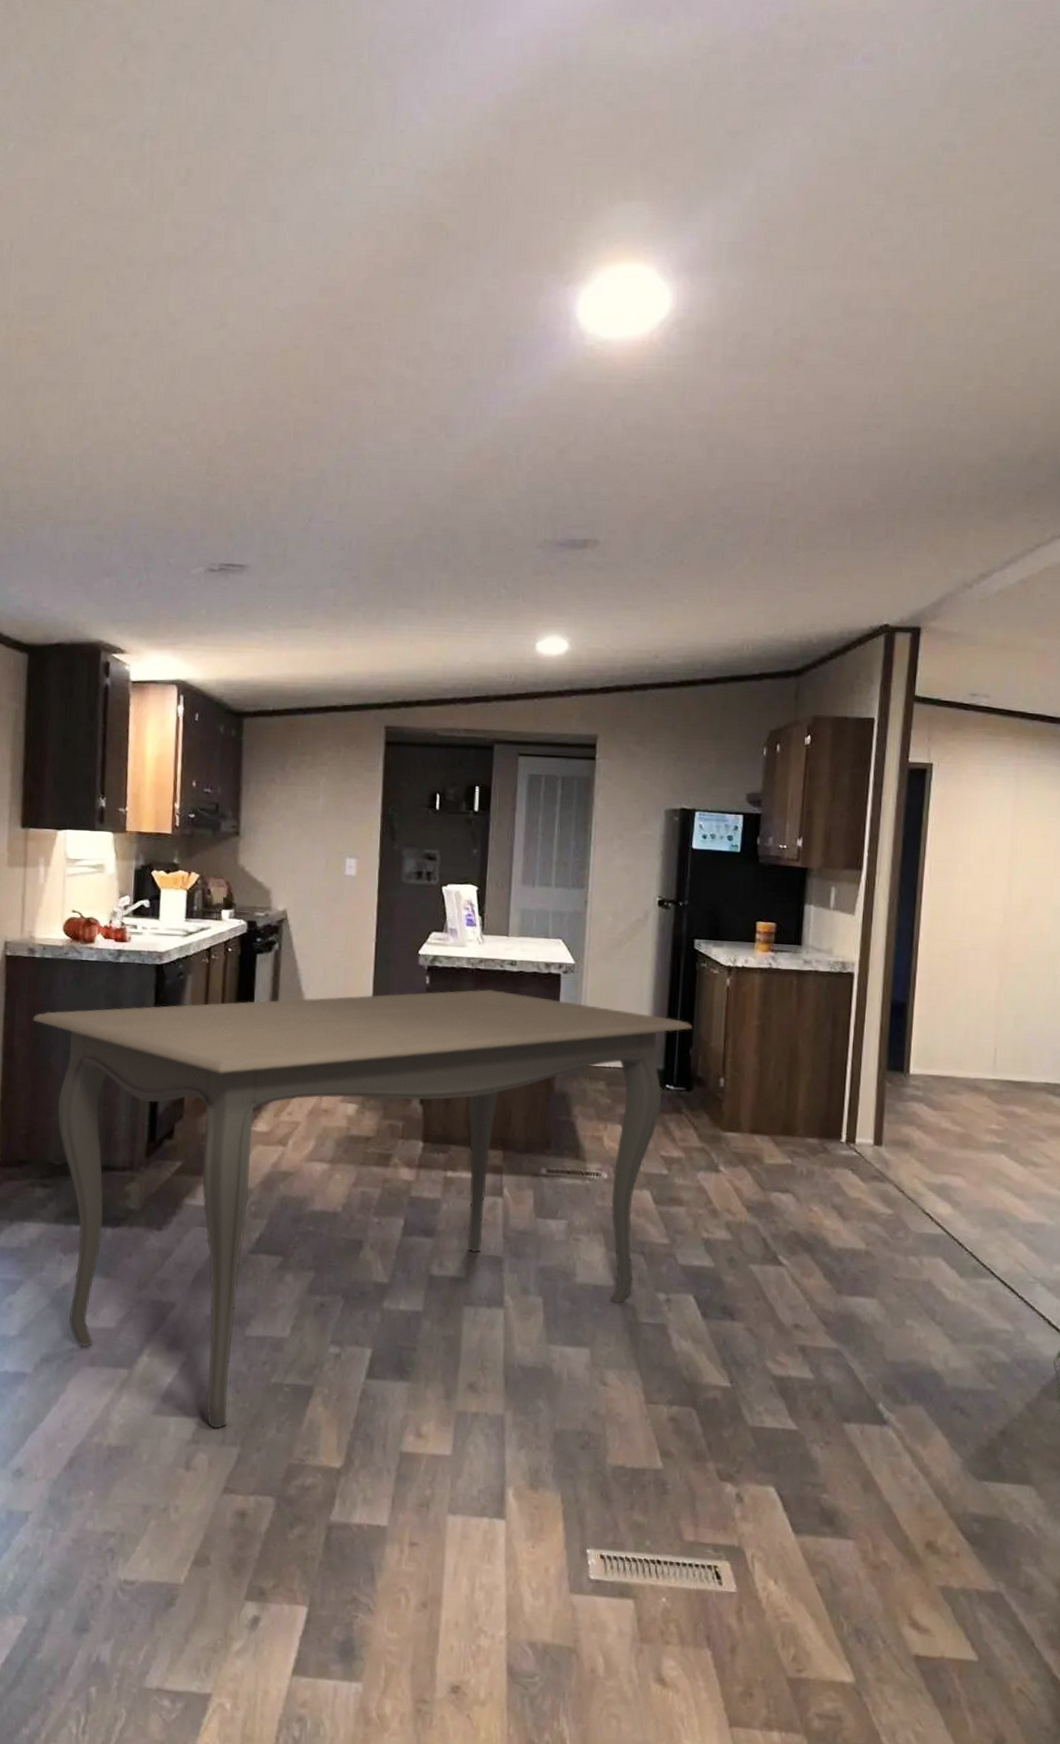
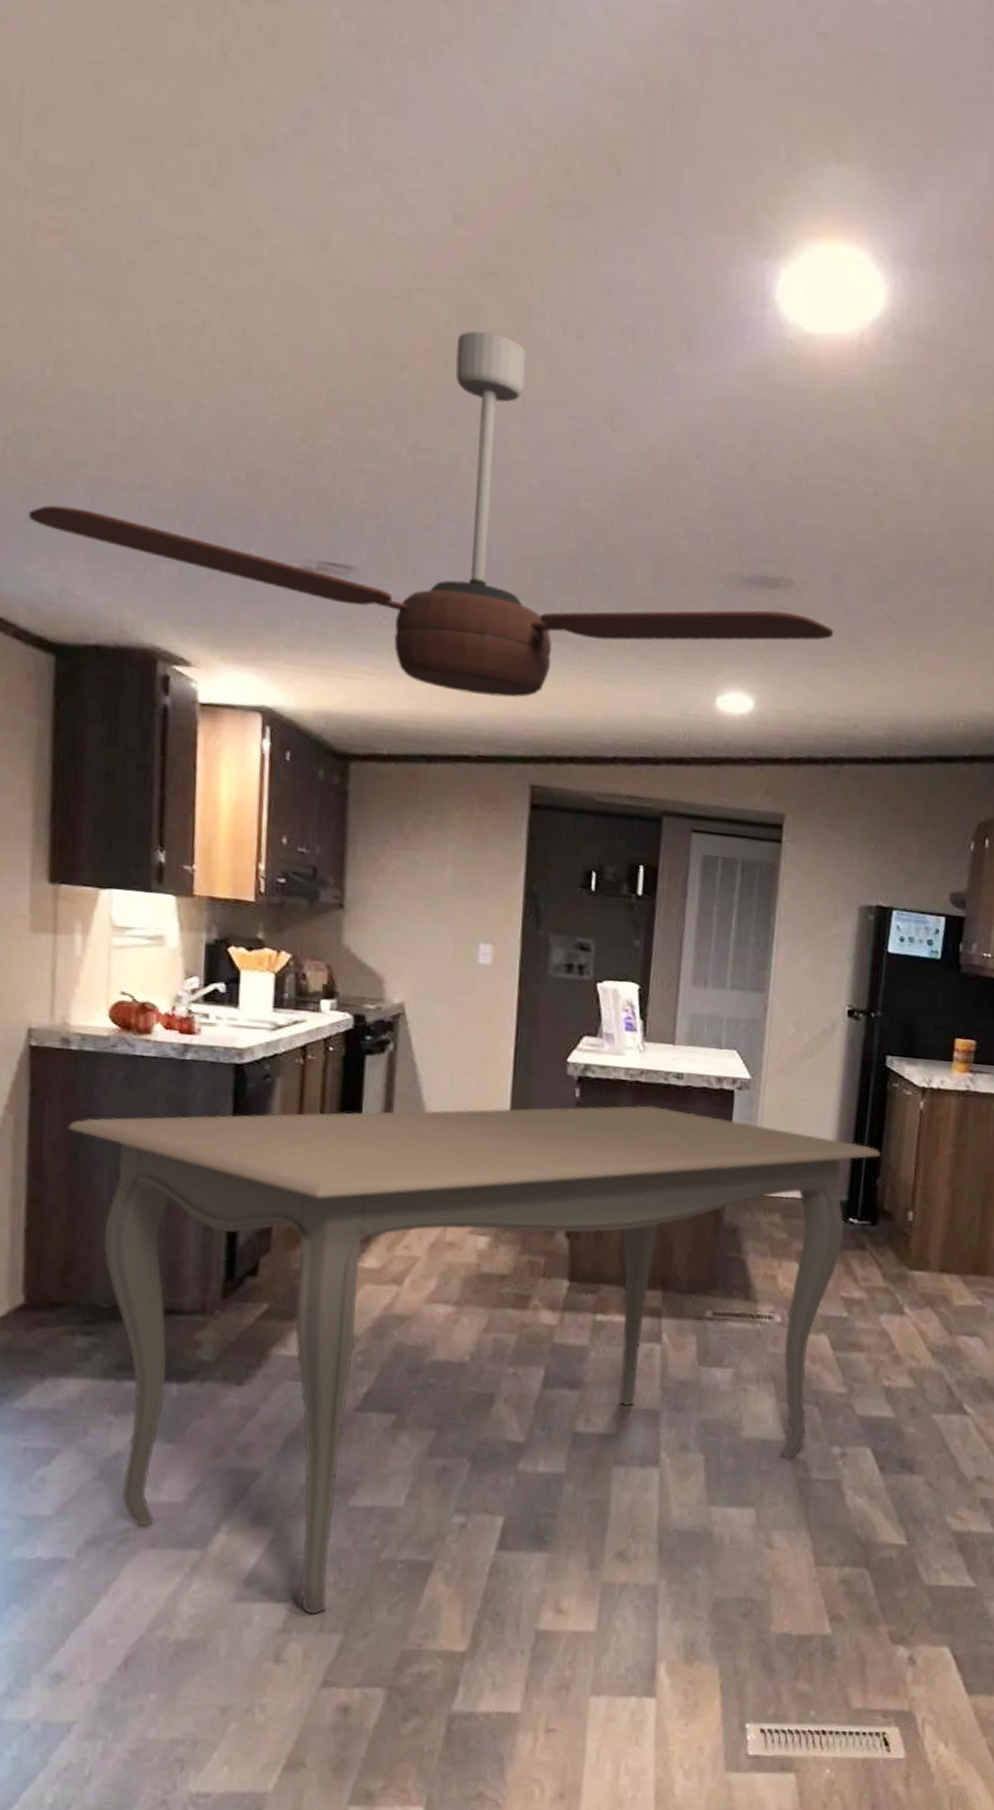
ceiling fan: none [11,373,635,658] -> present [28,331,834,698]

